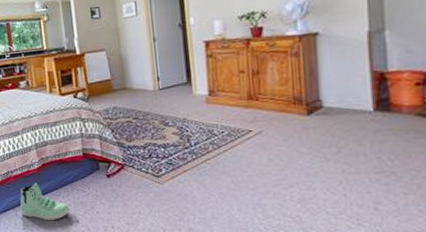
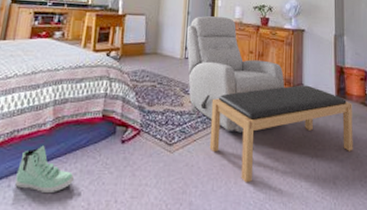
chair: none [155,36,294,161] -> present [186,16,285,133]
bench: none [198,100,405,210] -> present [209,85,353,183]

